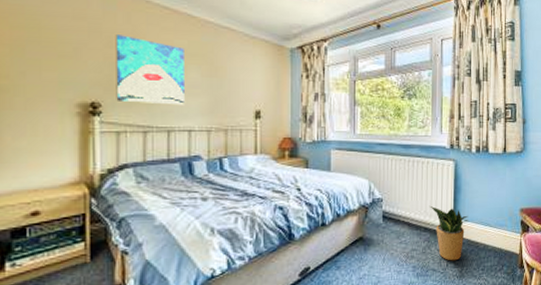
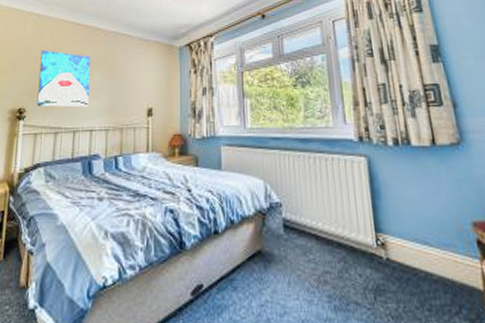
potted plant: present [429,205,470,261] -> none [340,213,399,293]

